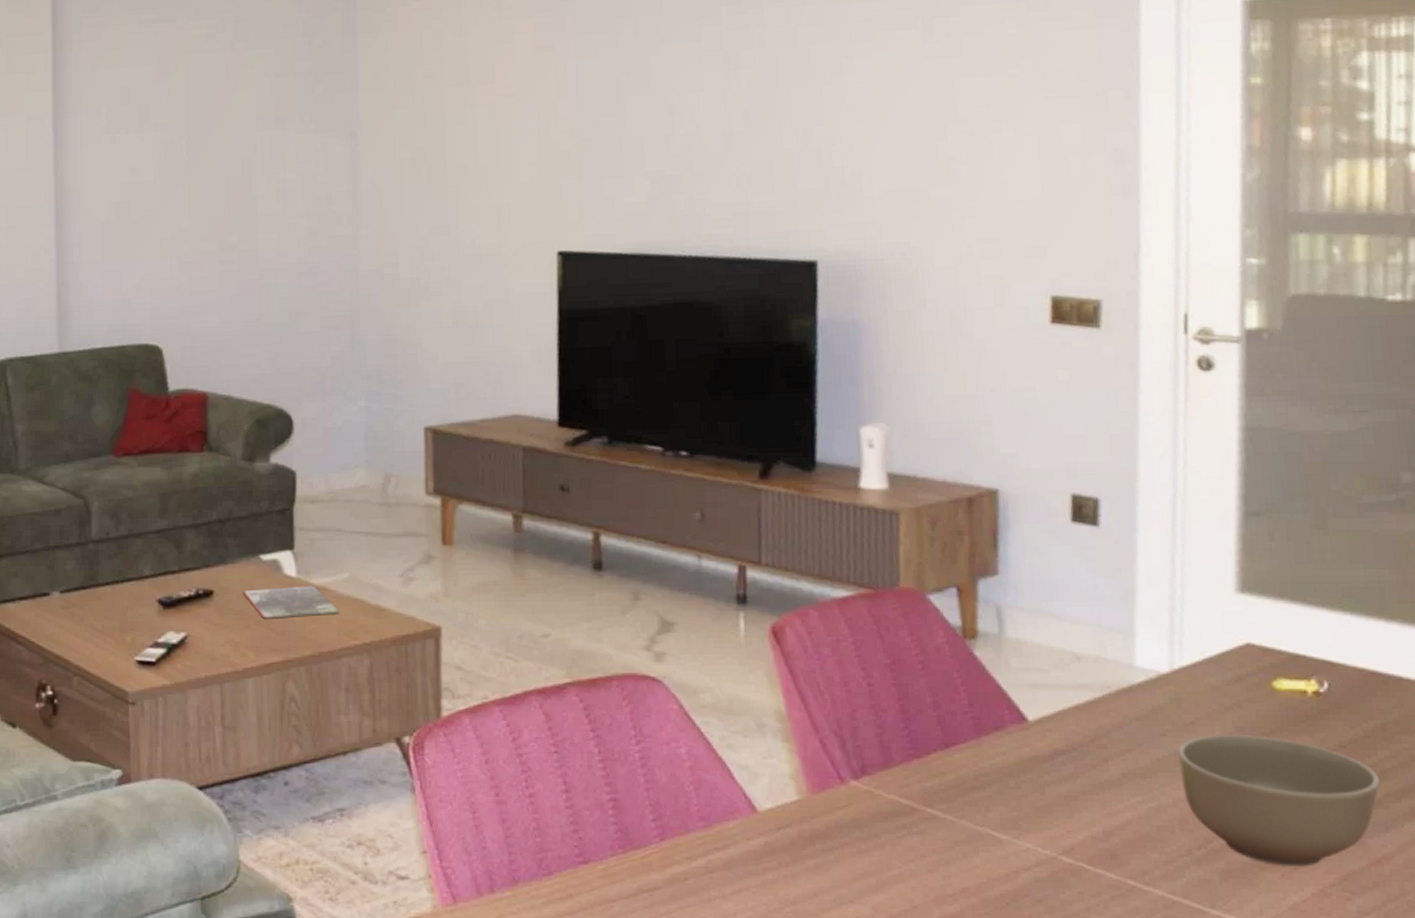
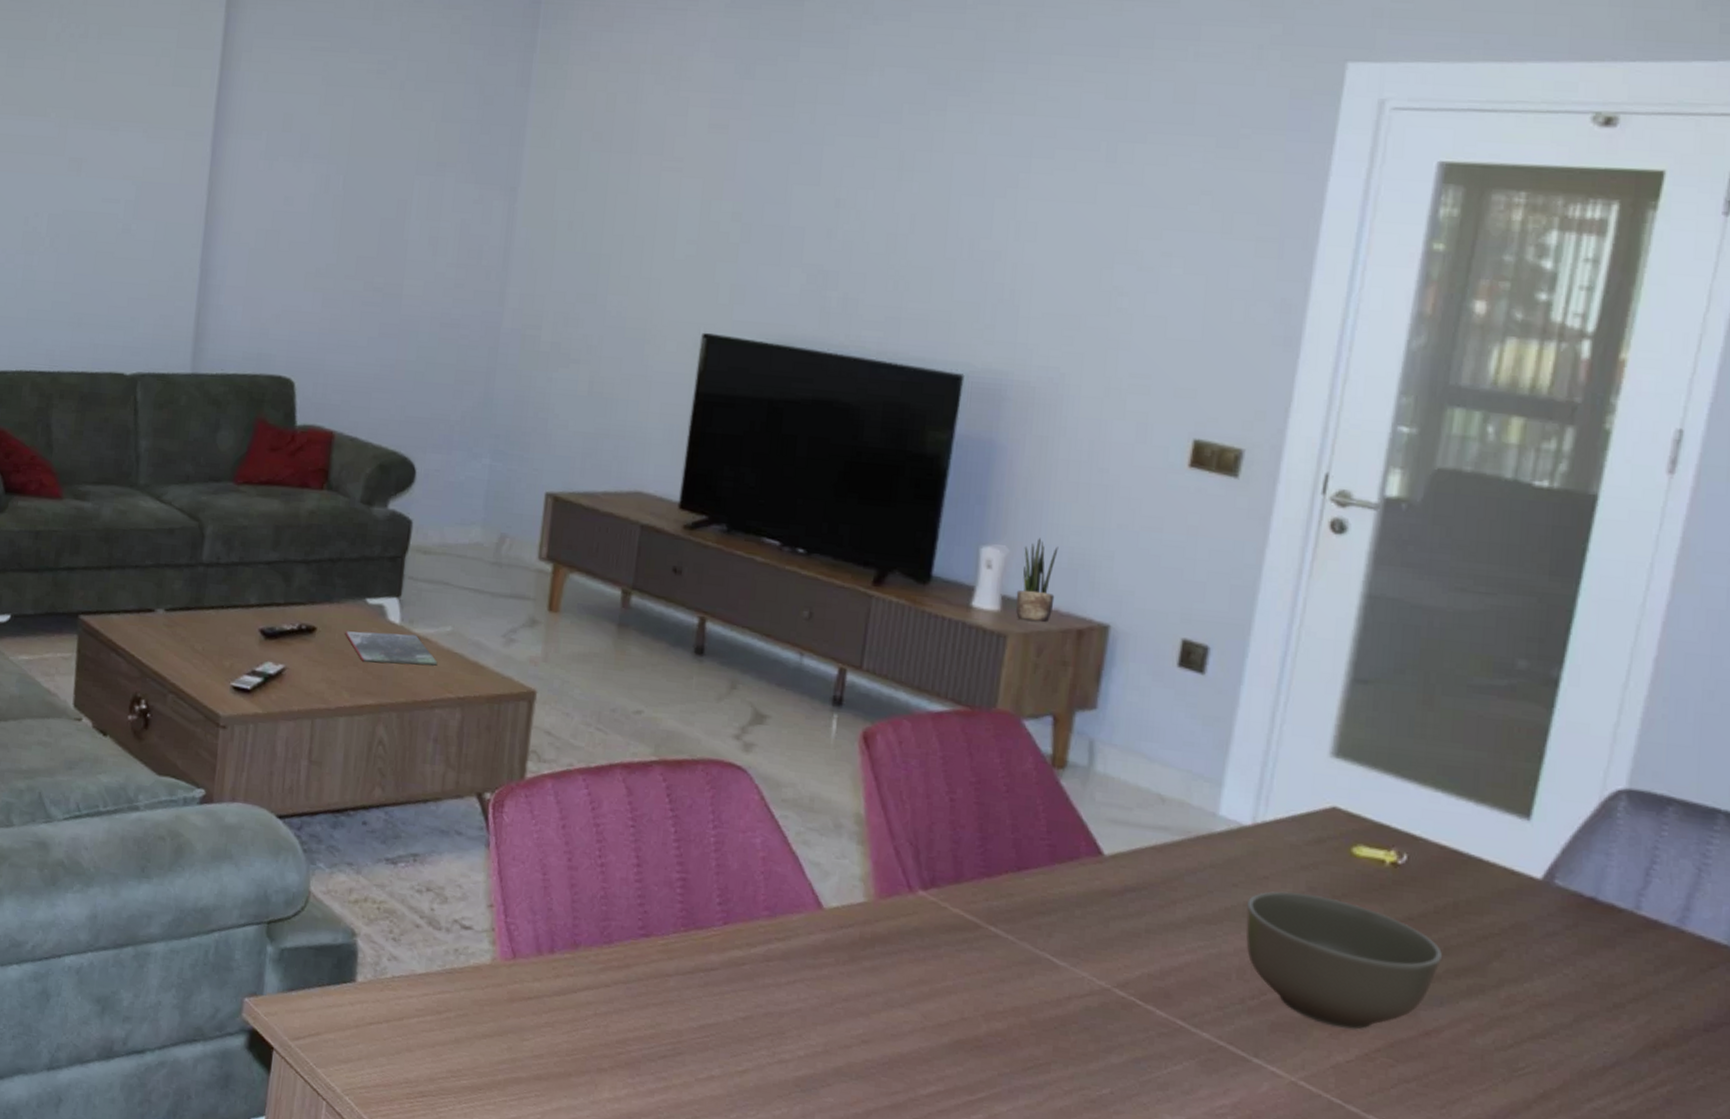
potted plant: none [901,411,940,496] -> present [1015,538,1059,623]

